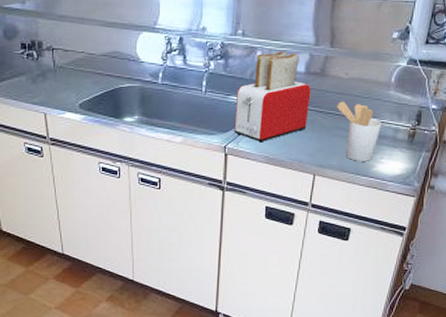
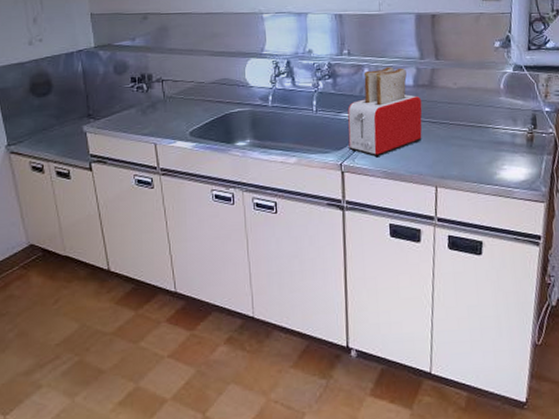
utensil holder: present [336,101,382,162] -> none [449,110,498,170]

